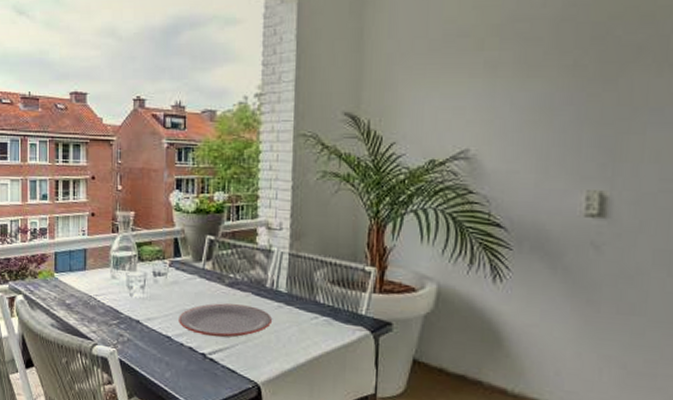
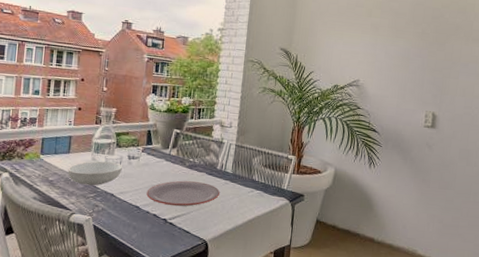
serving bowl: none [85,279,148,310] -> present [68,161,123,186]

